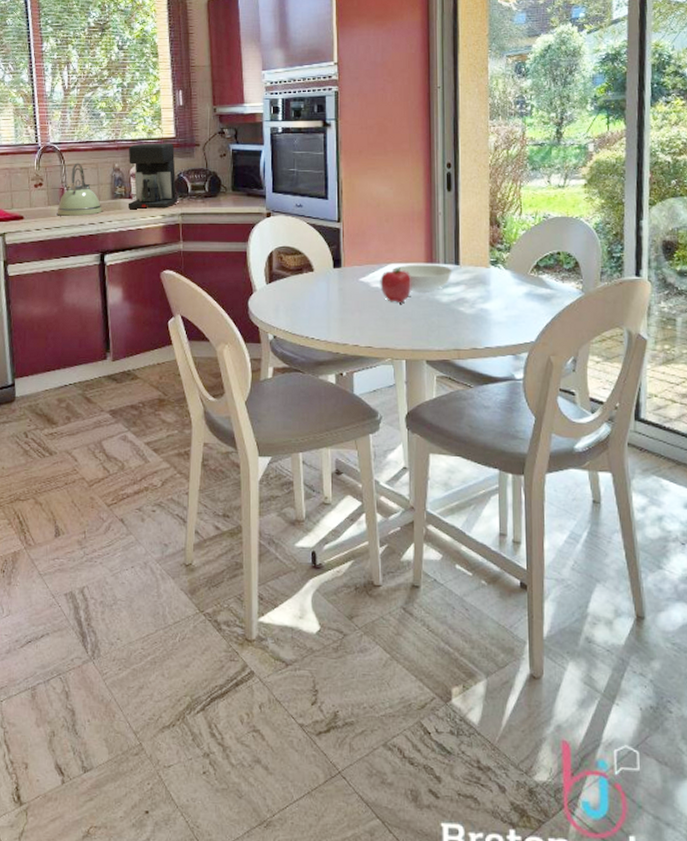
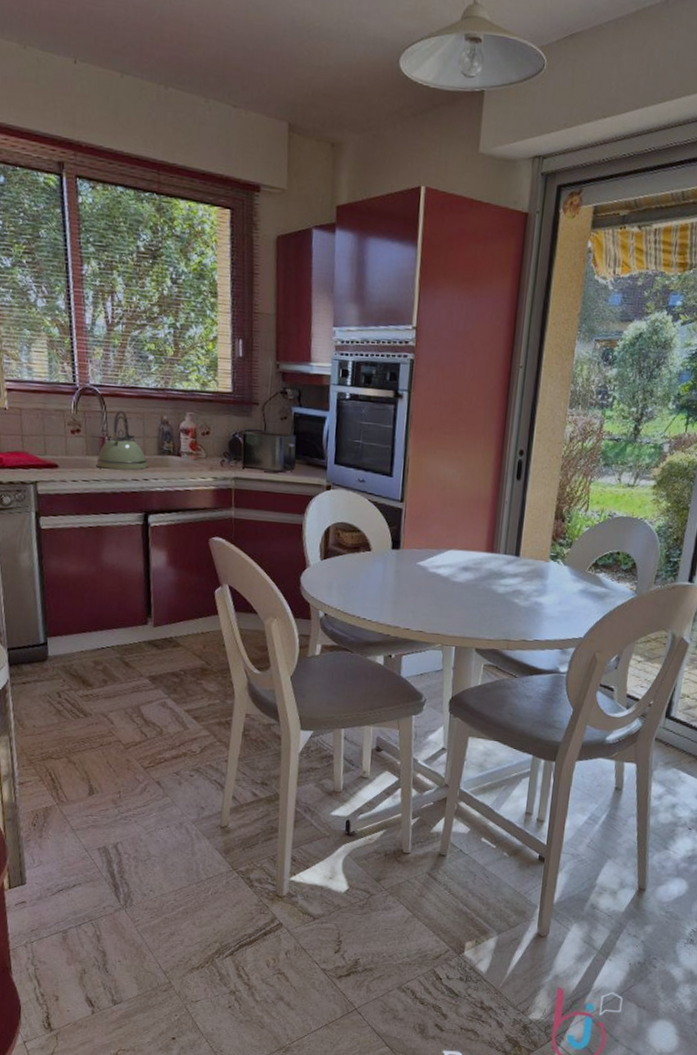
coffee maker: present [128,143,177,210] -> none [176,396,231,471]
toaster: none [185,169,237,206] -> present [241,430,297,474]
fruit: present [380,266,412,303] -> none [437,553,471,590]
bowl: present [391,264,452,294] -> none [451,551,512,583]

